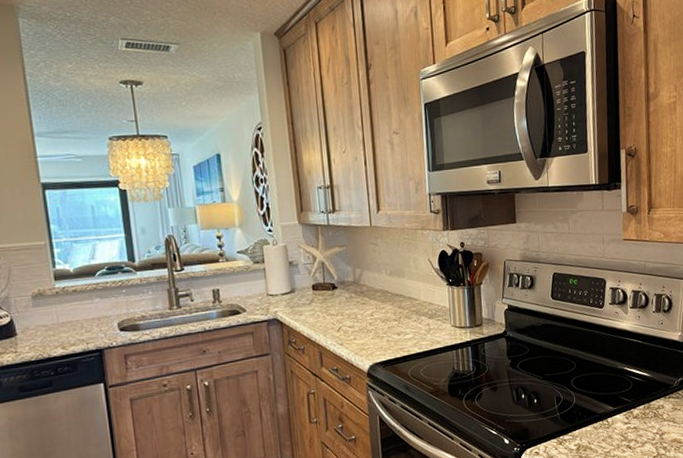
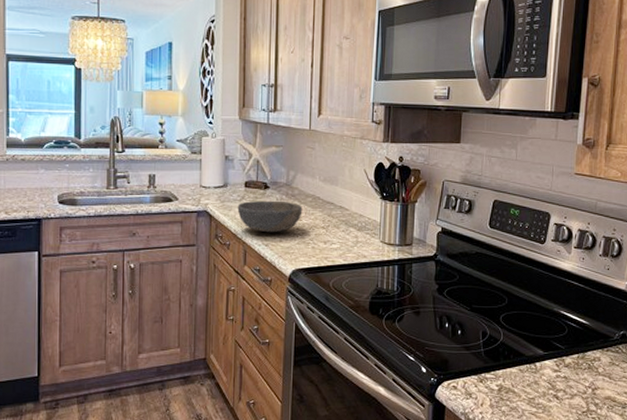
bowl: none [307,299,373,333] -> present [237,200,303,233]

